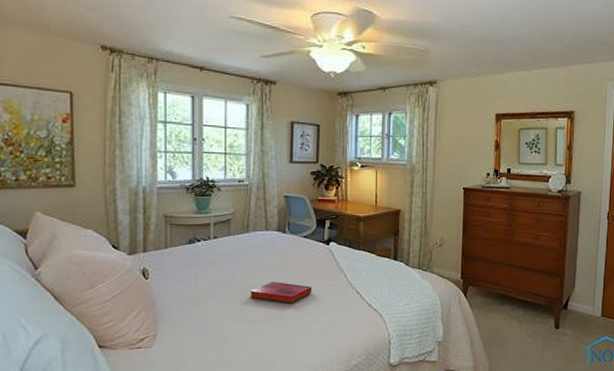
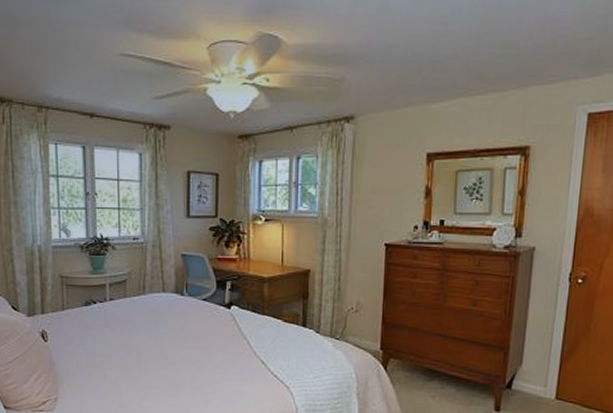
hardback book: present [250,282,312,304] -> none [148,347,213,371]

